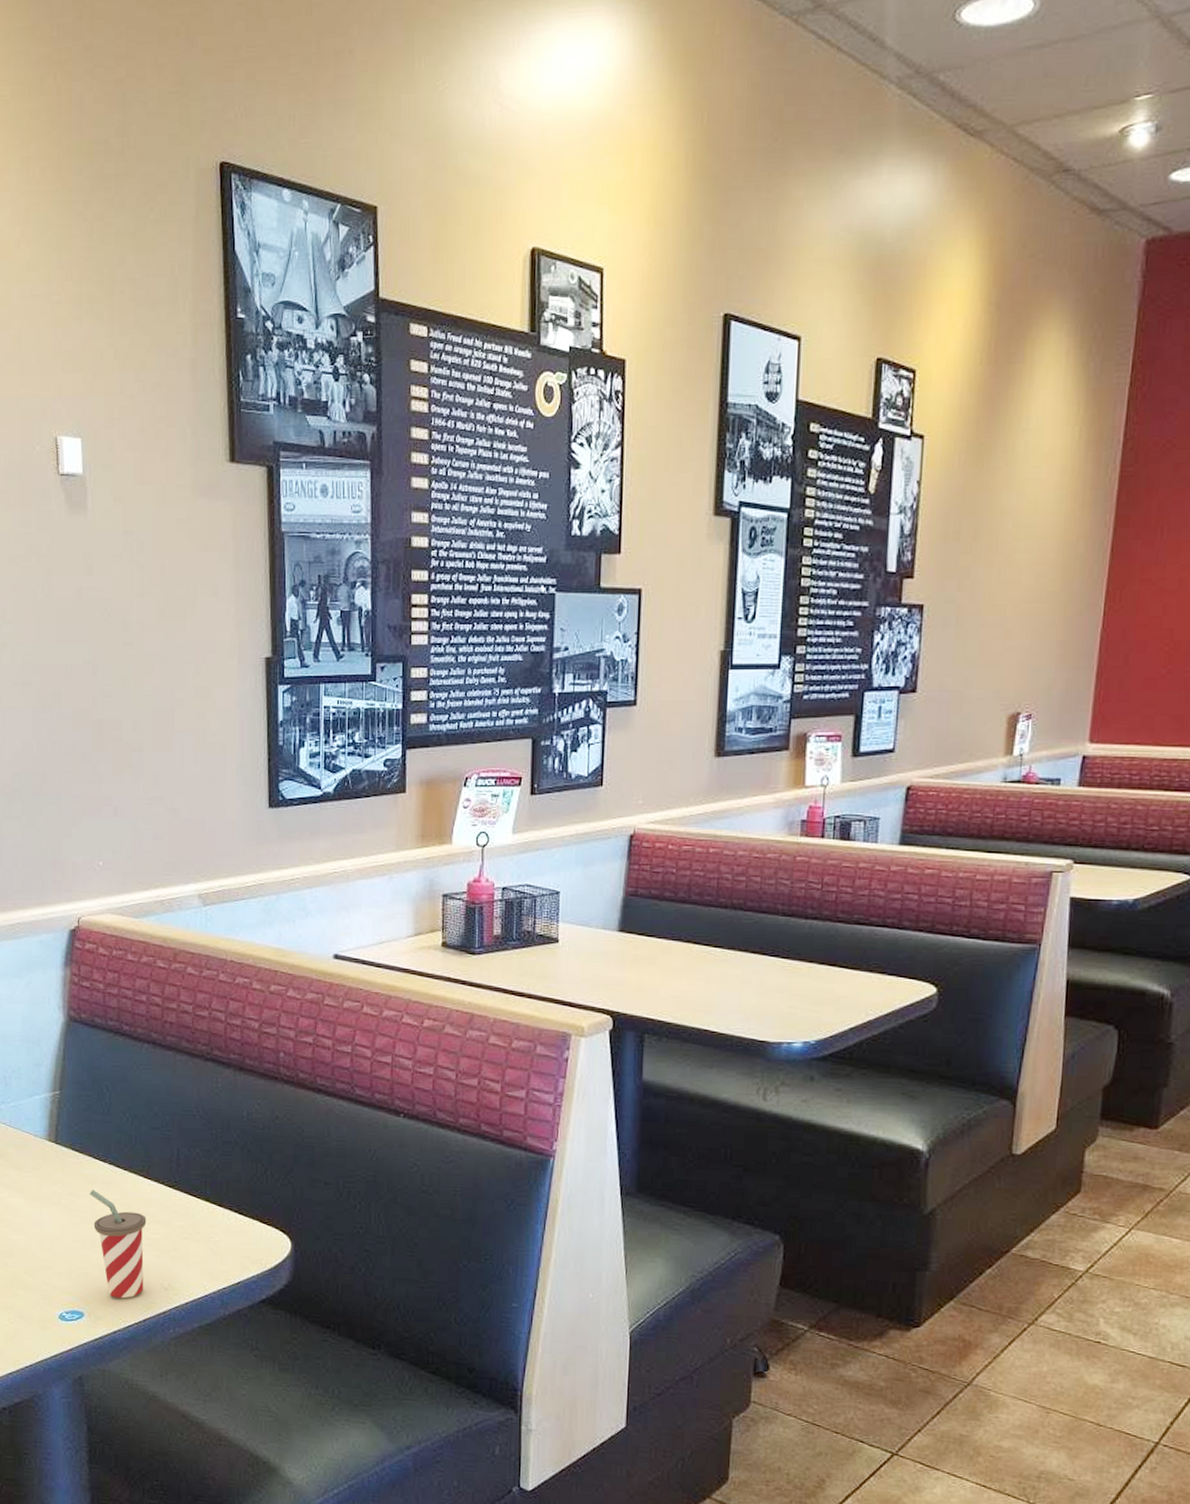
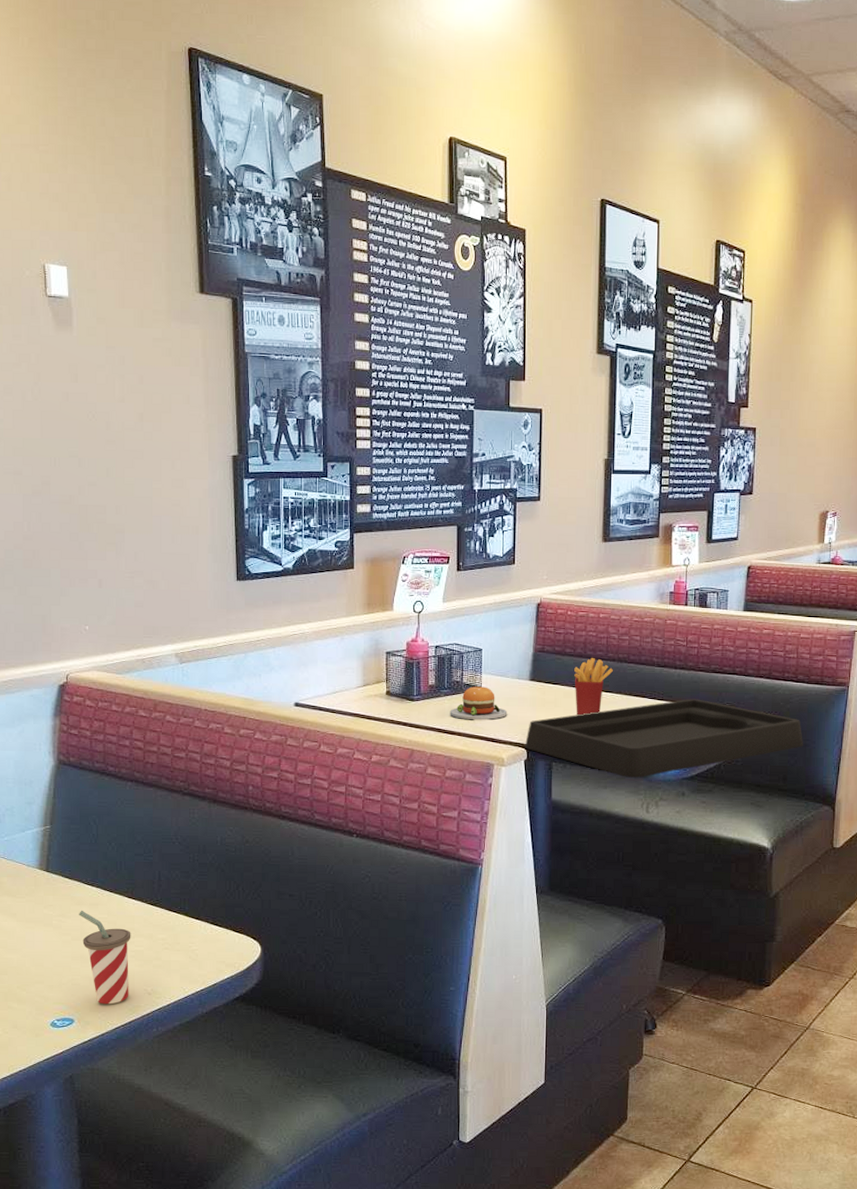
hamburger: none [518,938,590,980] -> present [450,686,508,720]
tray: none [609,957,976,1056] -> present [524,699,804,778]
french fries: none [674,903,725,976] -> present [574,657,613,716]

